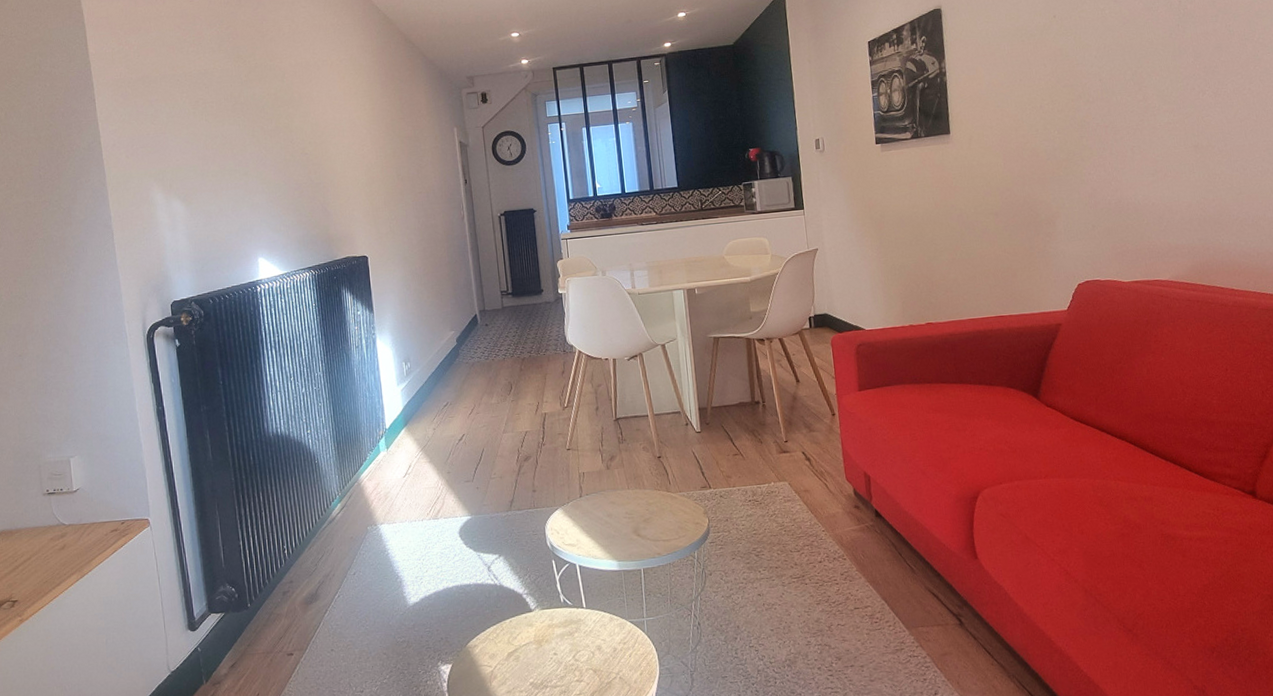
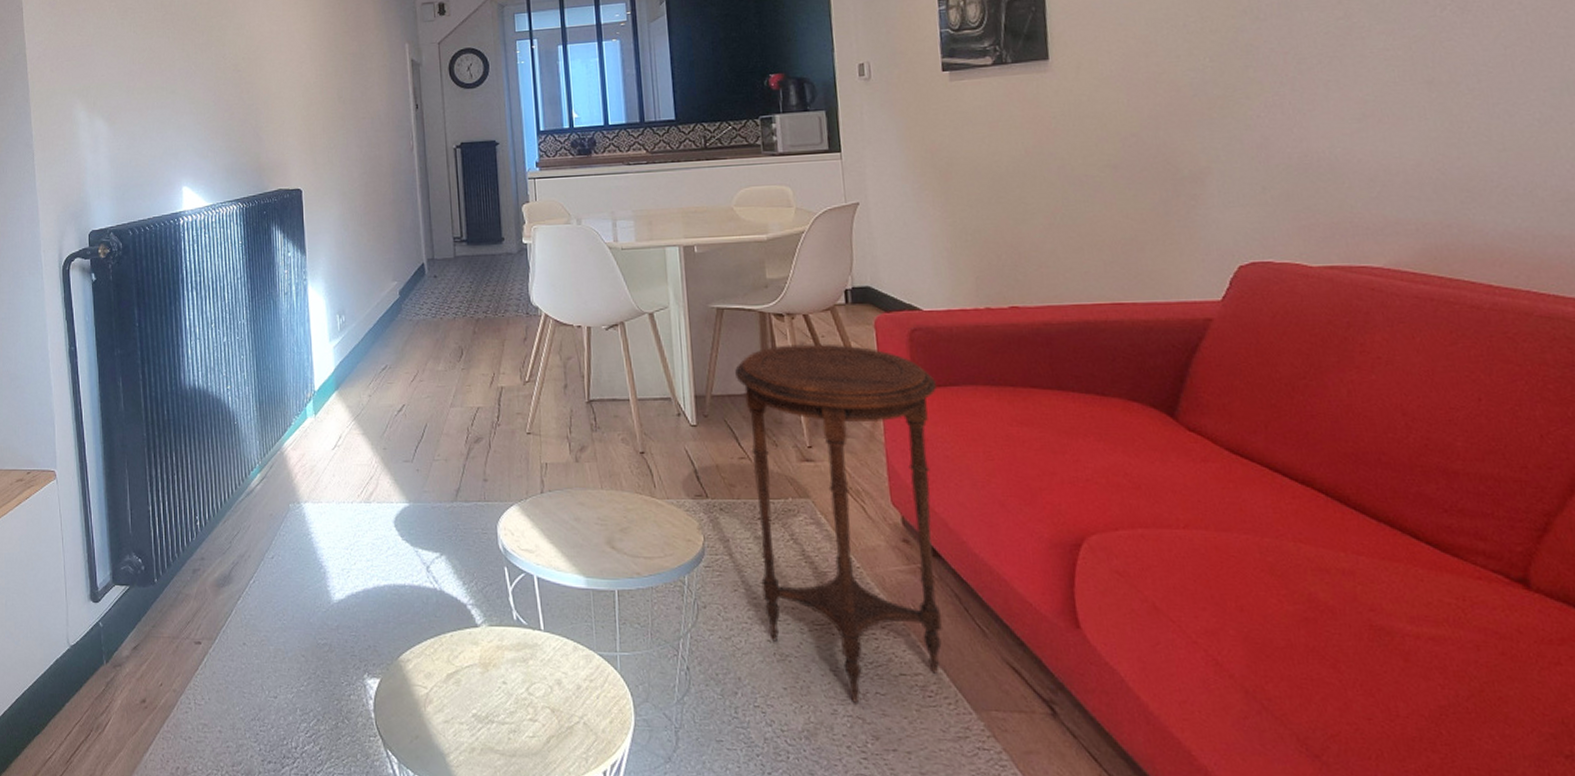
side table: none [729,359,885,635] -> present [735,343,944,704]

